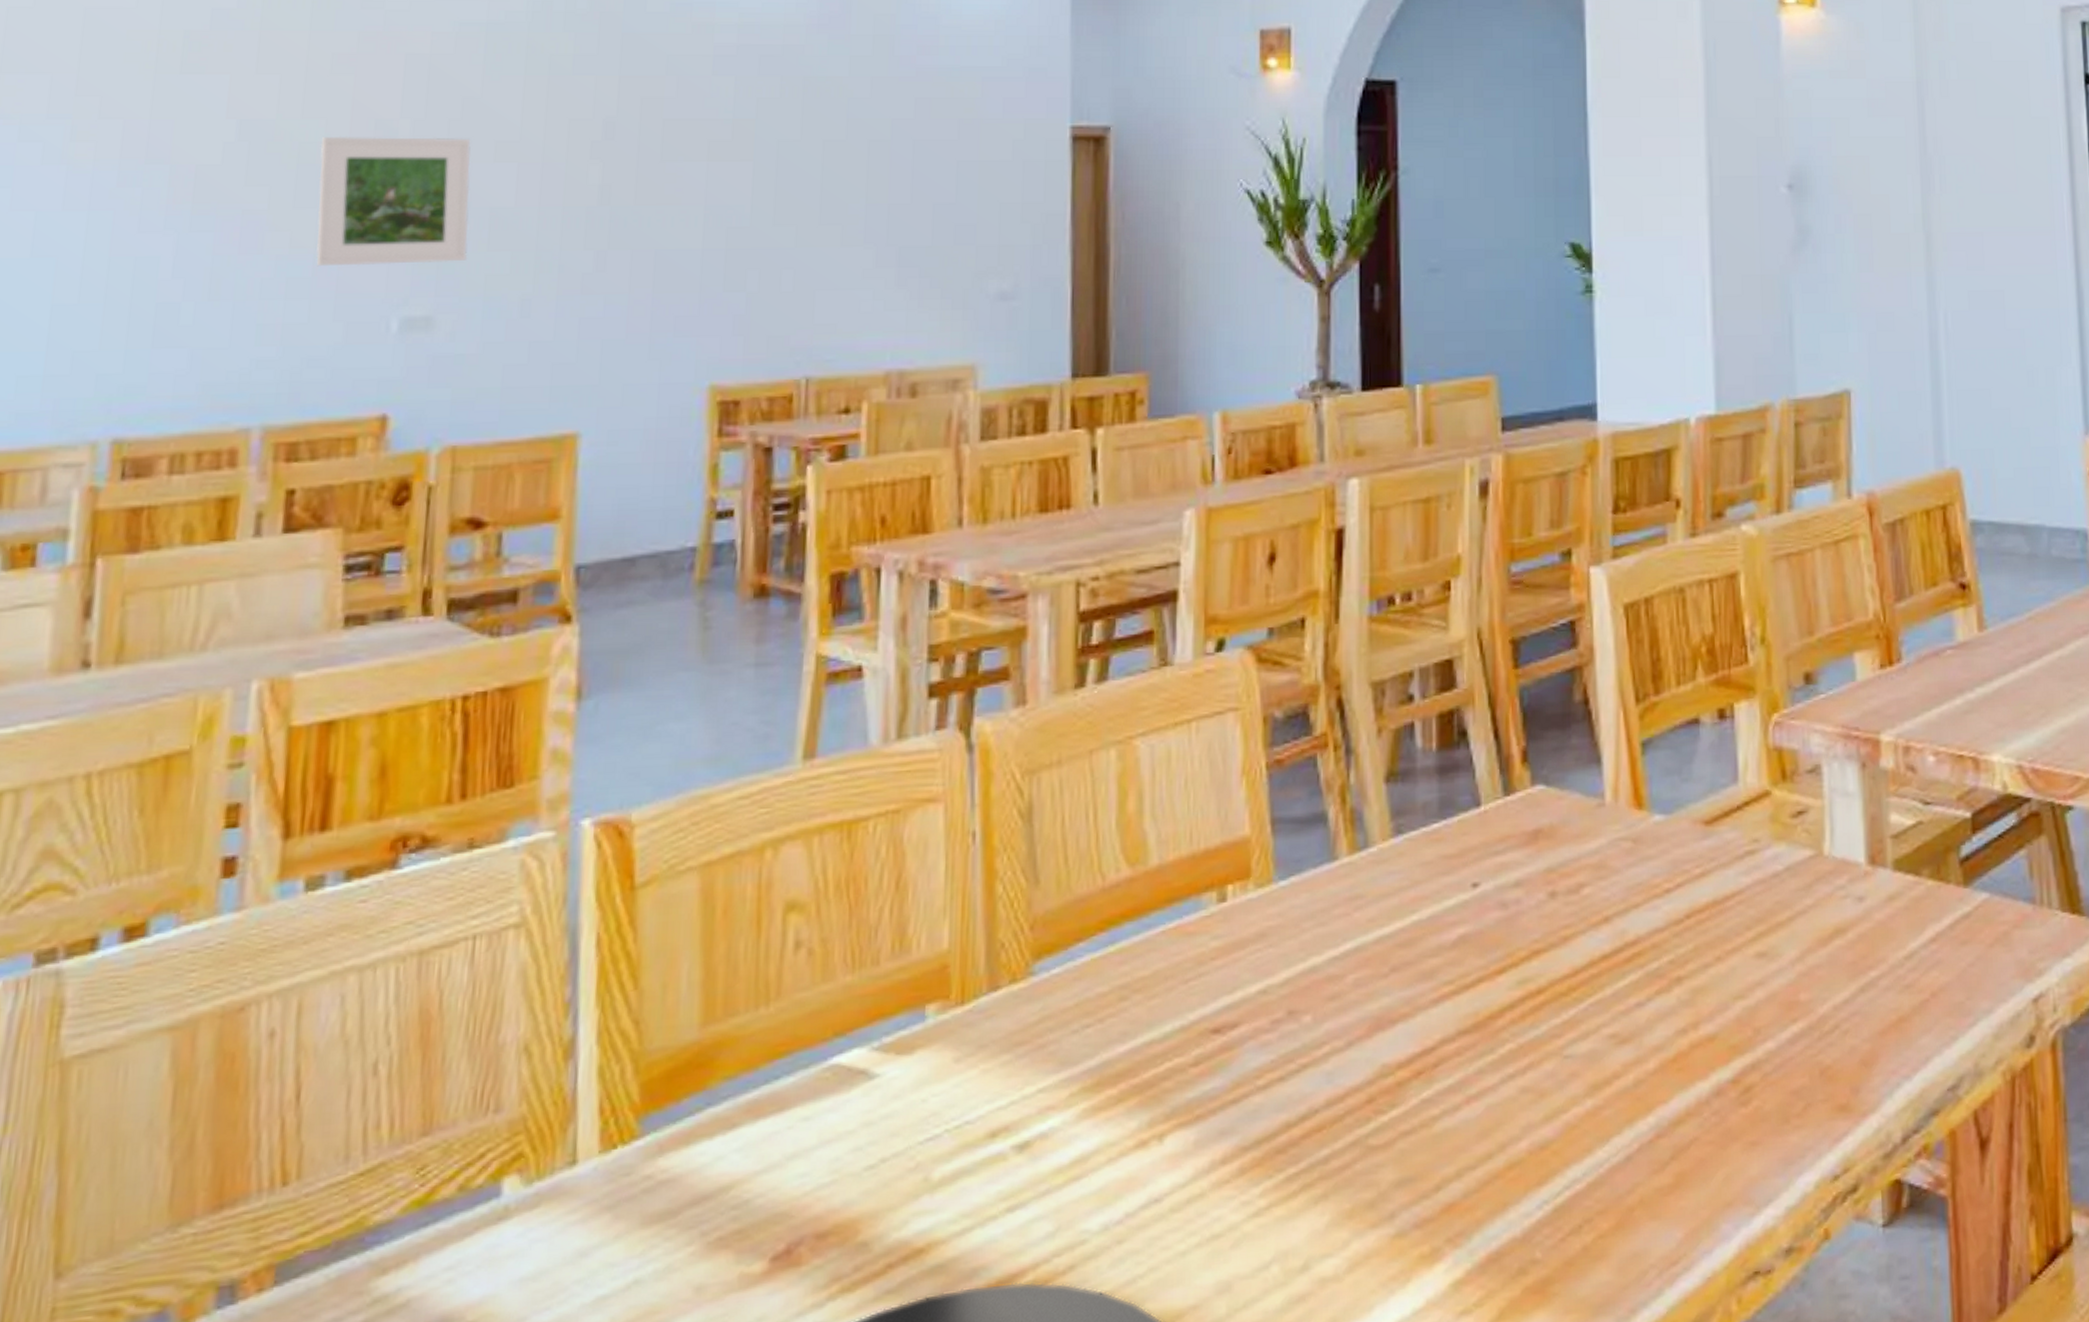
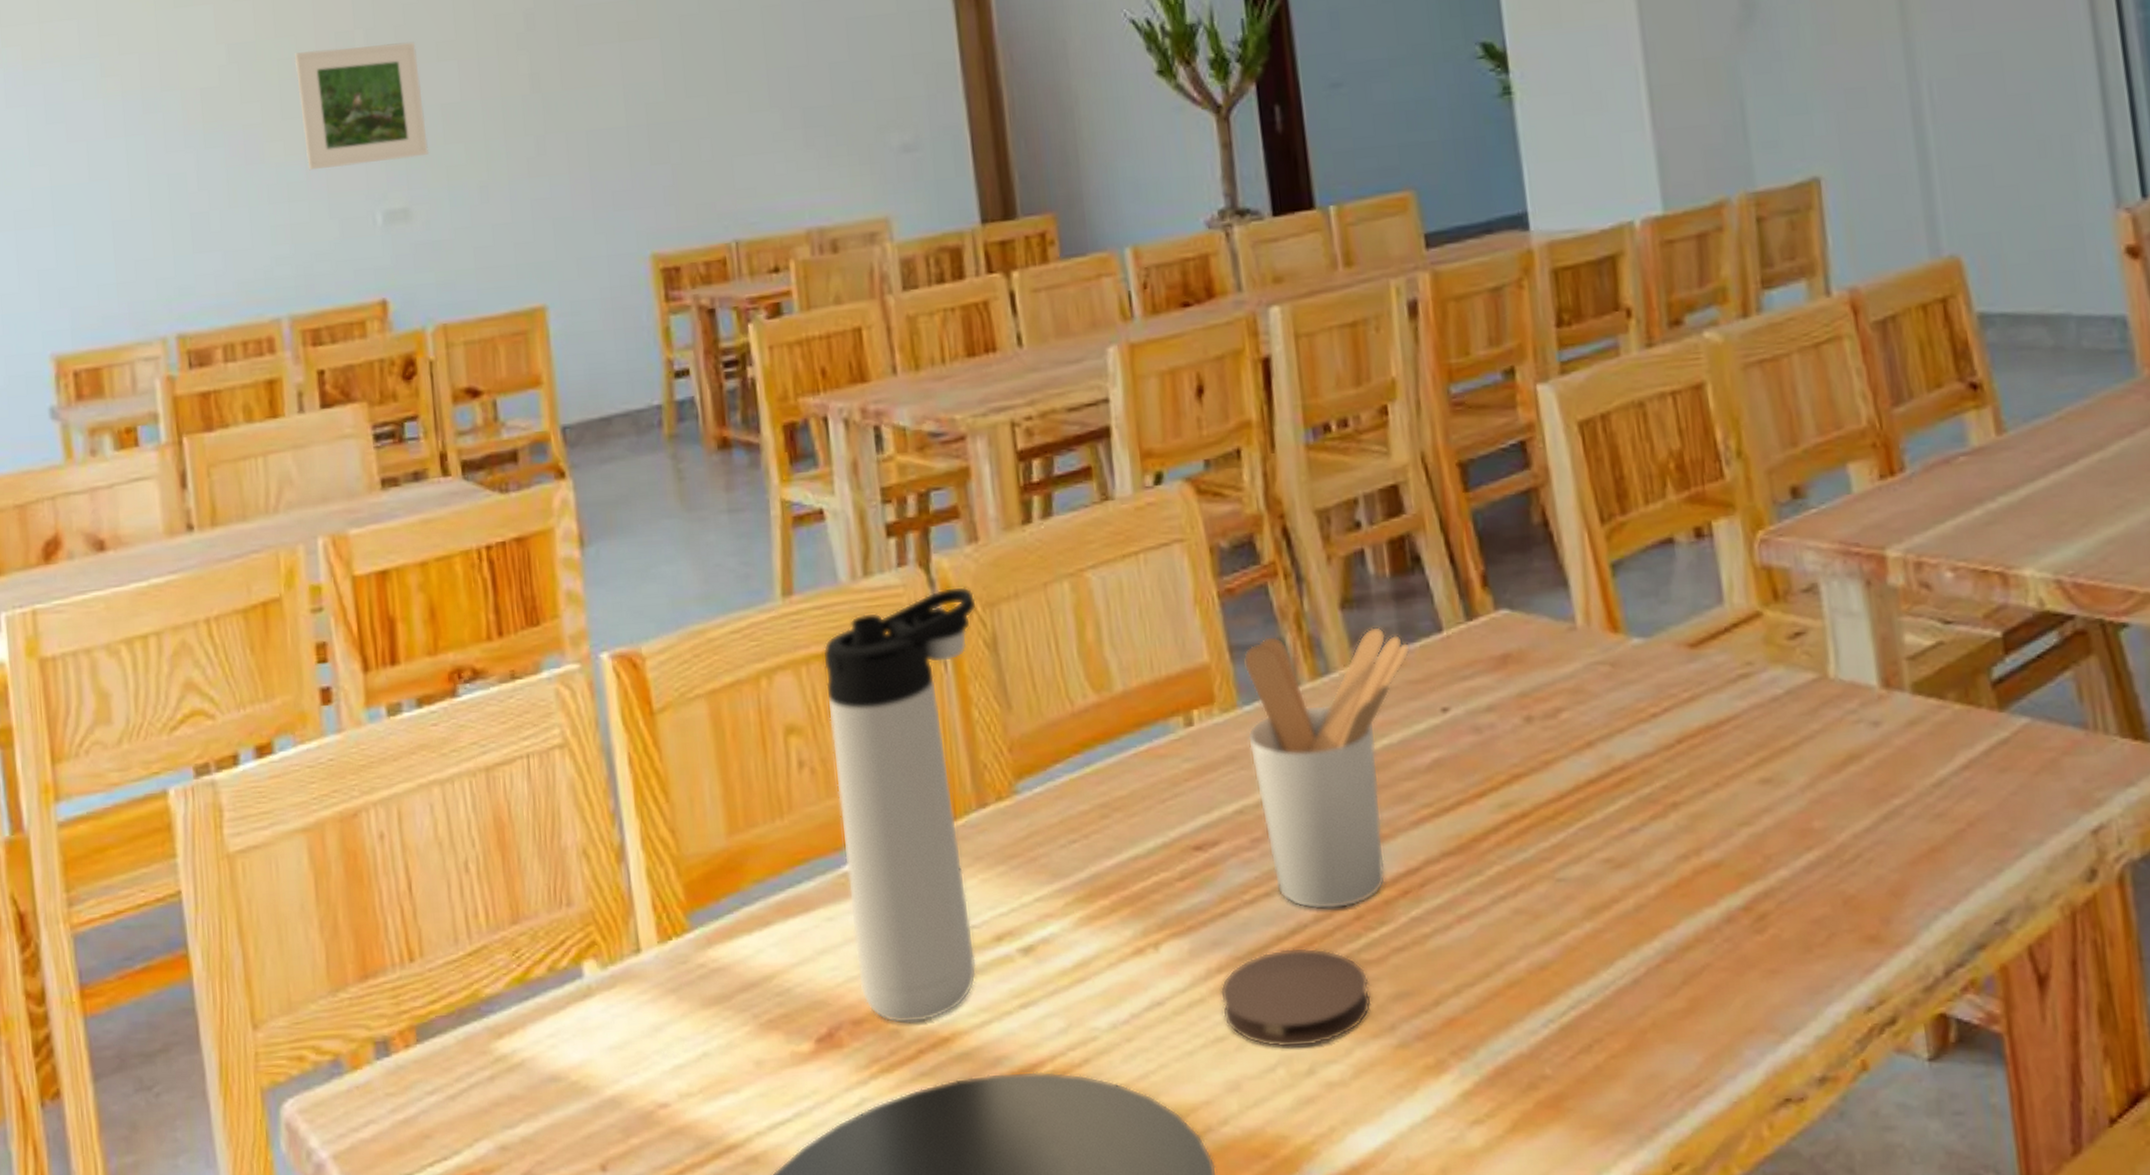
thermos bottle: none [829,751,1015,1236] -> present [823,586,977,1024]
coaster: none [1221,1134,1374,1244] -> present [1220,948,1372,1049]
utensil holder: none [1279,801,1448,1094] -> present [1243,627,1410,910]

